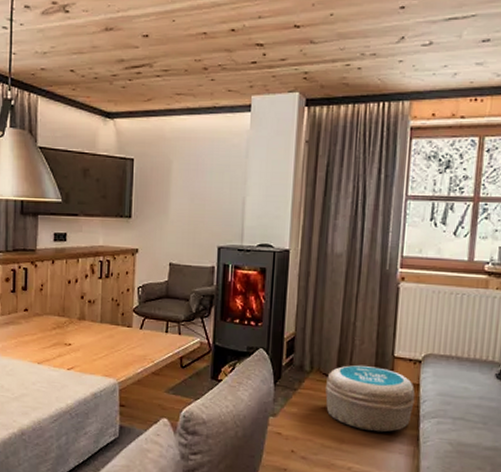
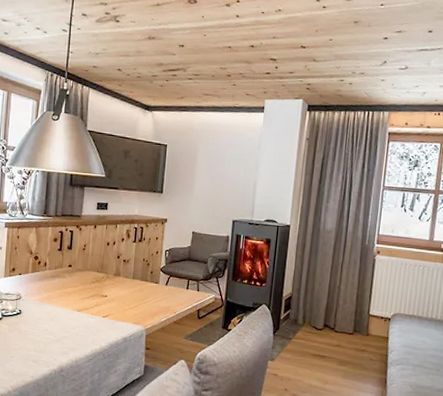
cosmetic container: present [325,365,416,433] -> none [314,320,385,376]

